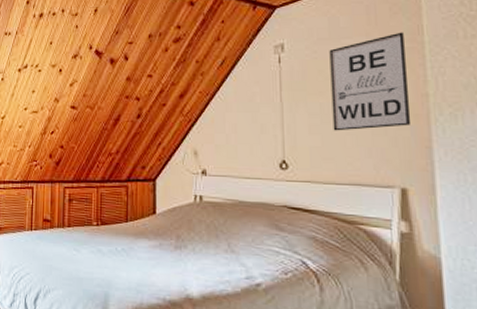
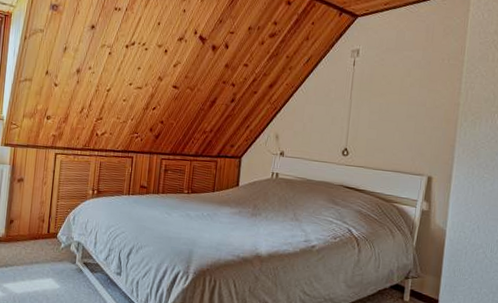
wall art: present [329,32,412,131] -> none [386,50,451,128]

